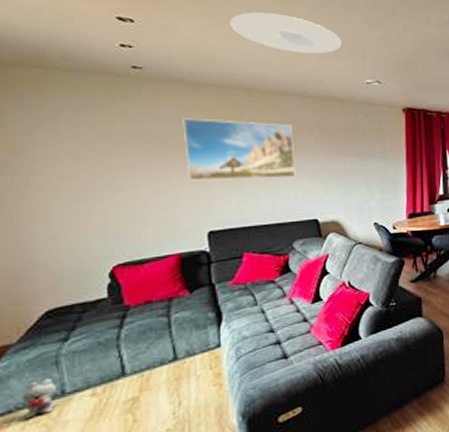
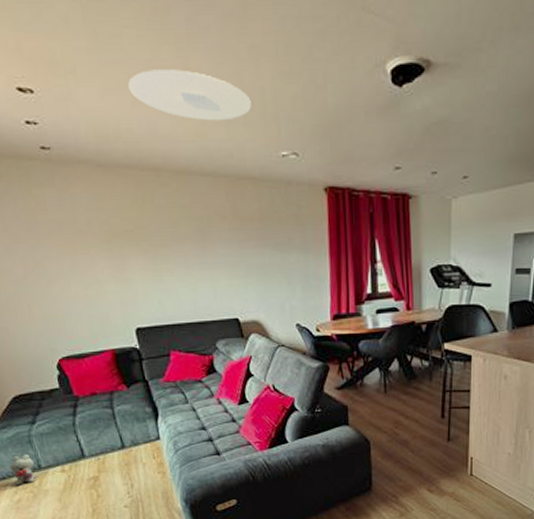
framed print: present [183,118,296,181] -> none [96,205,213,275]

